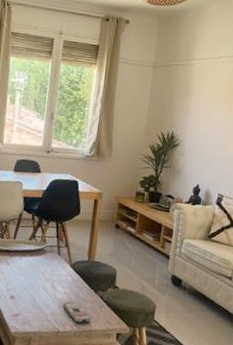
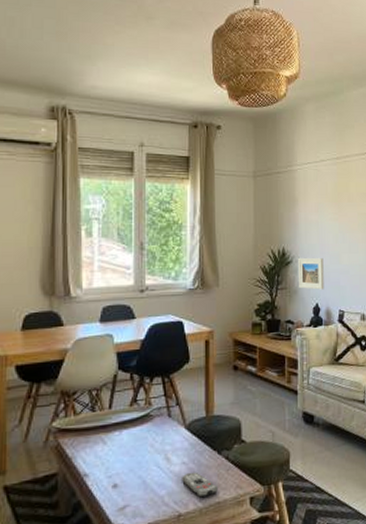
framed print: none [182,142,209,174] -> present [298,257,324,290]

